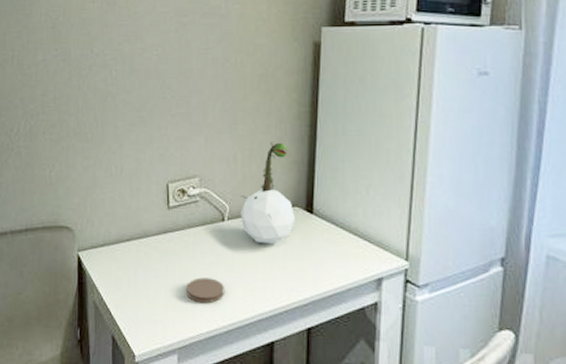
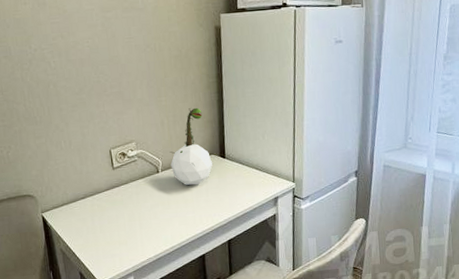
coaster: present [186,277,224,304] -> none [134,216,165,237]

